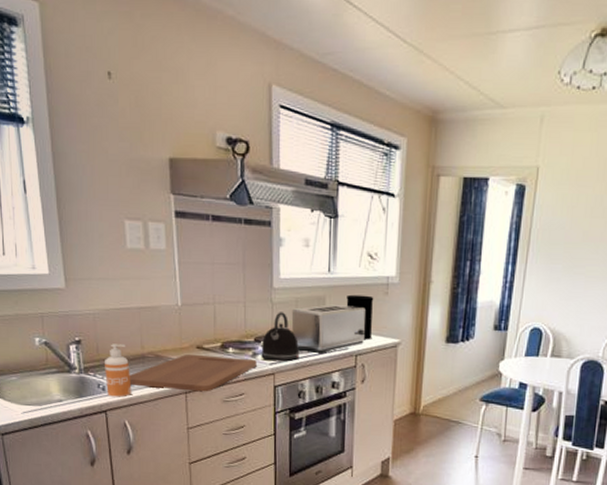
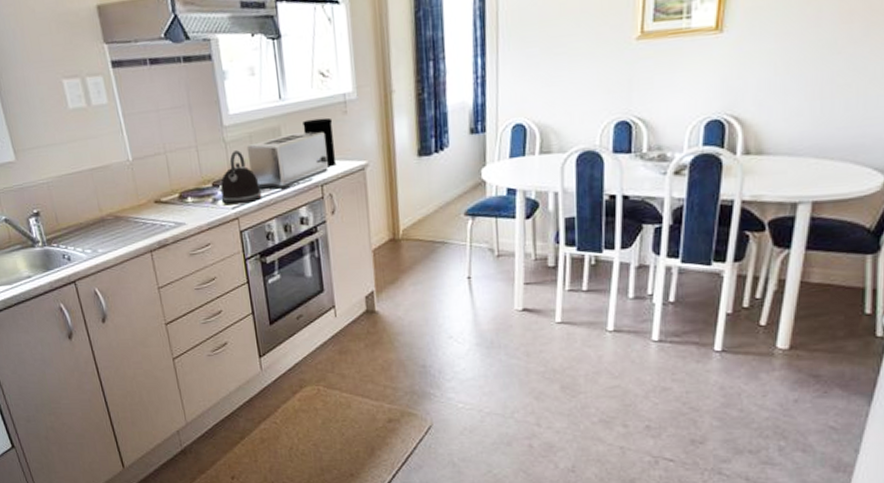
soap dispenser: present [104,344,132,399] -> none [65,210,97,267]
cutting board: present [129,353,257,392] -> none [91,205,219,252]

